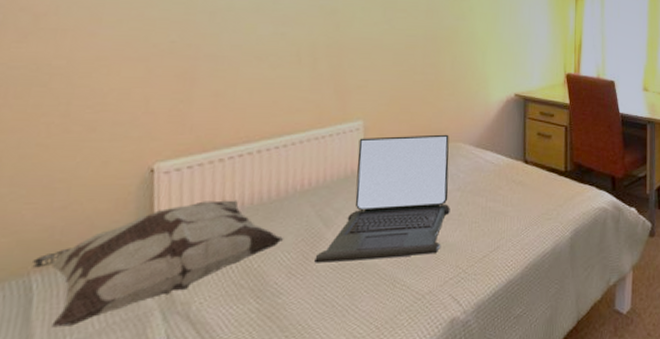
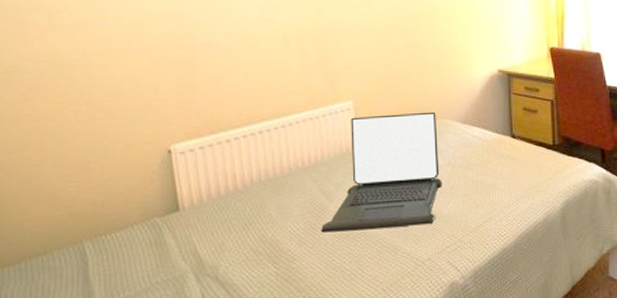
decorative pillow: present [31,200,284,328] -> none [82,176,292,286]

